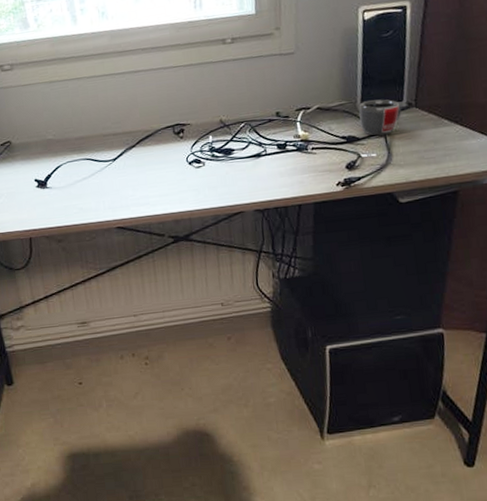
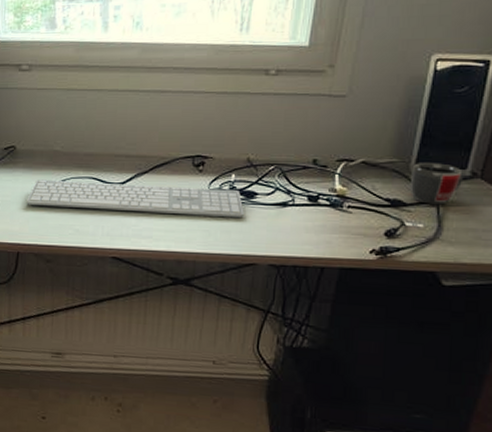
keyboard: none [30,149,226,193] -> present [27,179,244,219]

